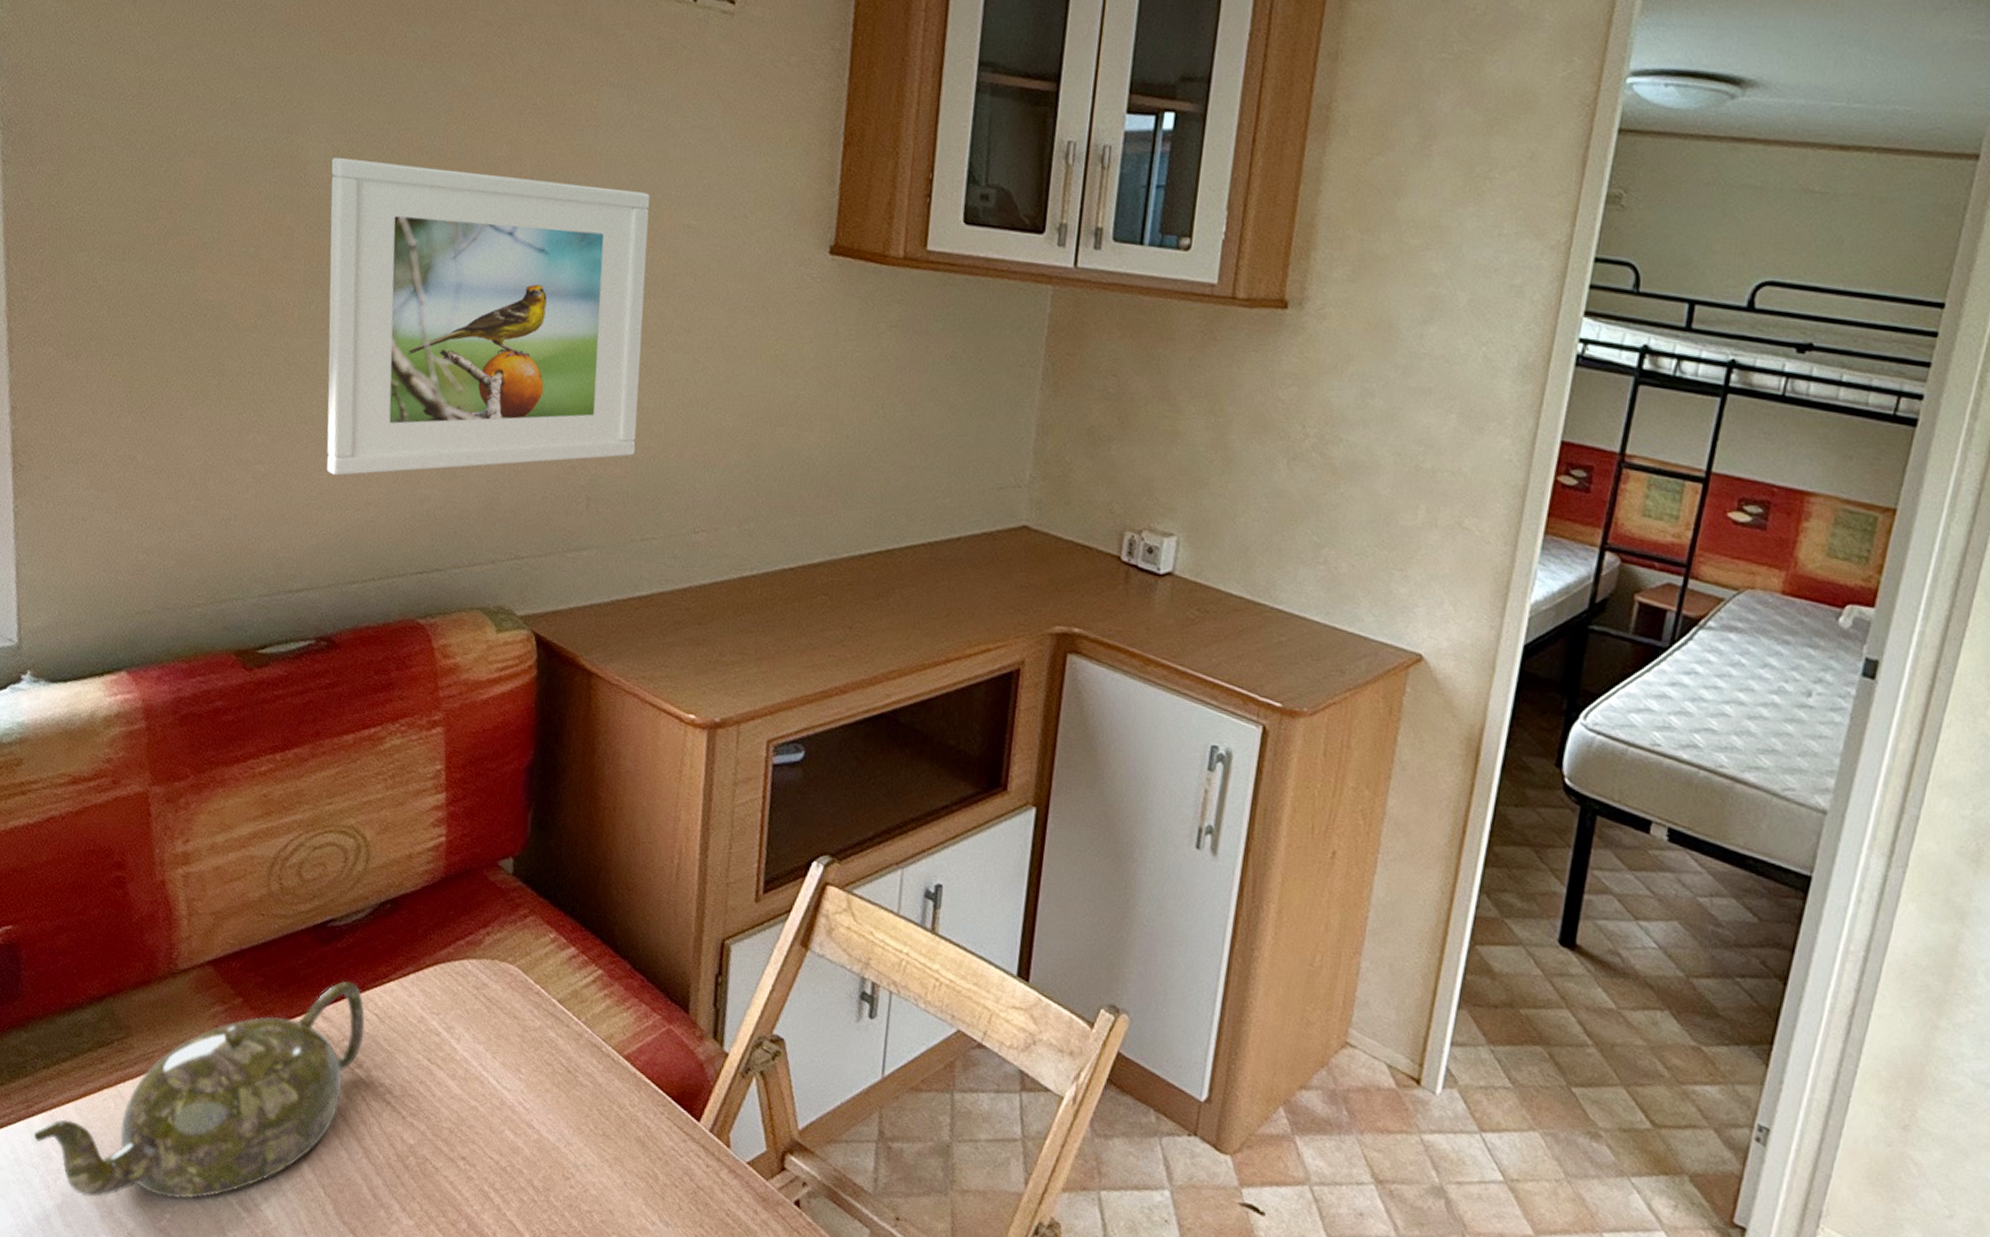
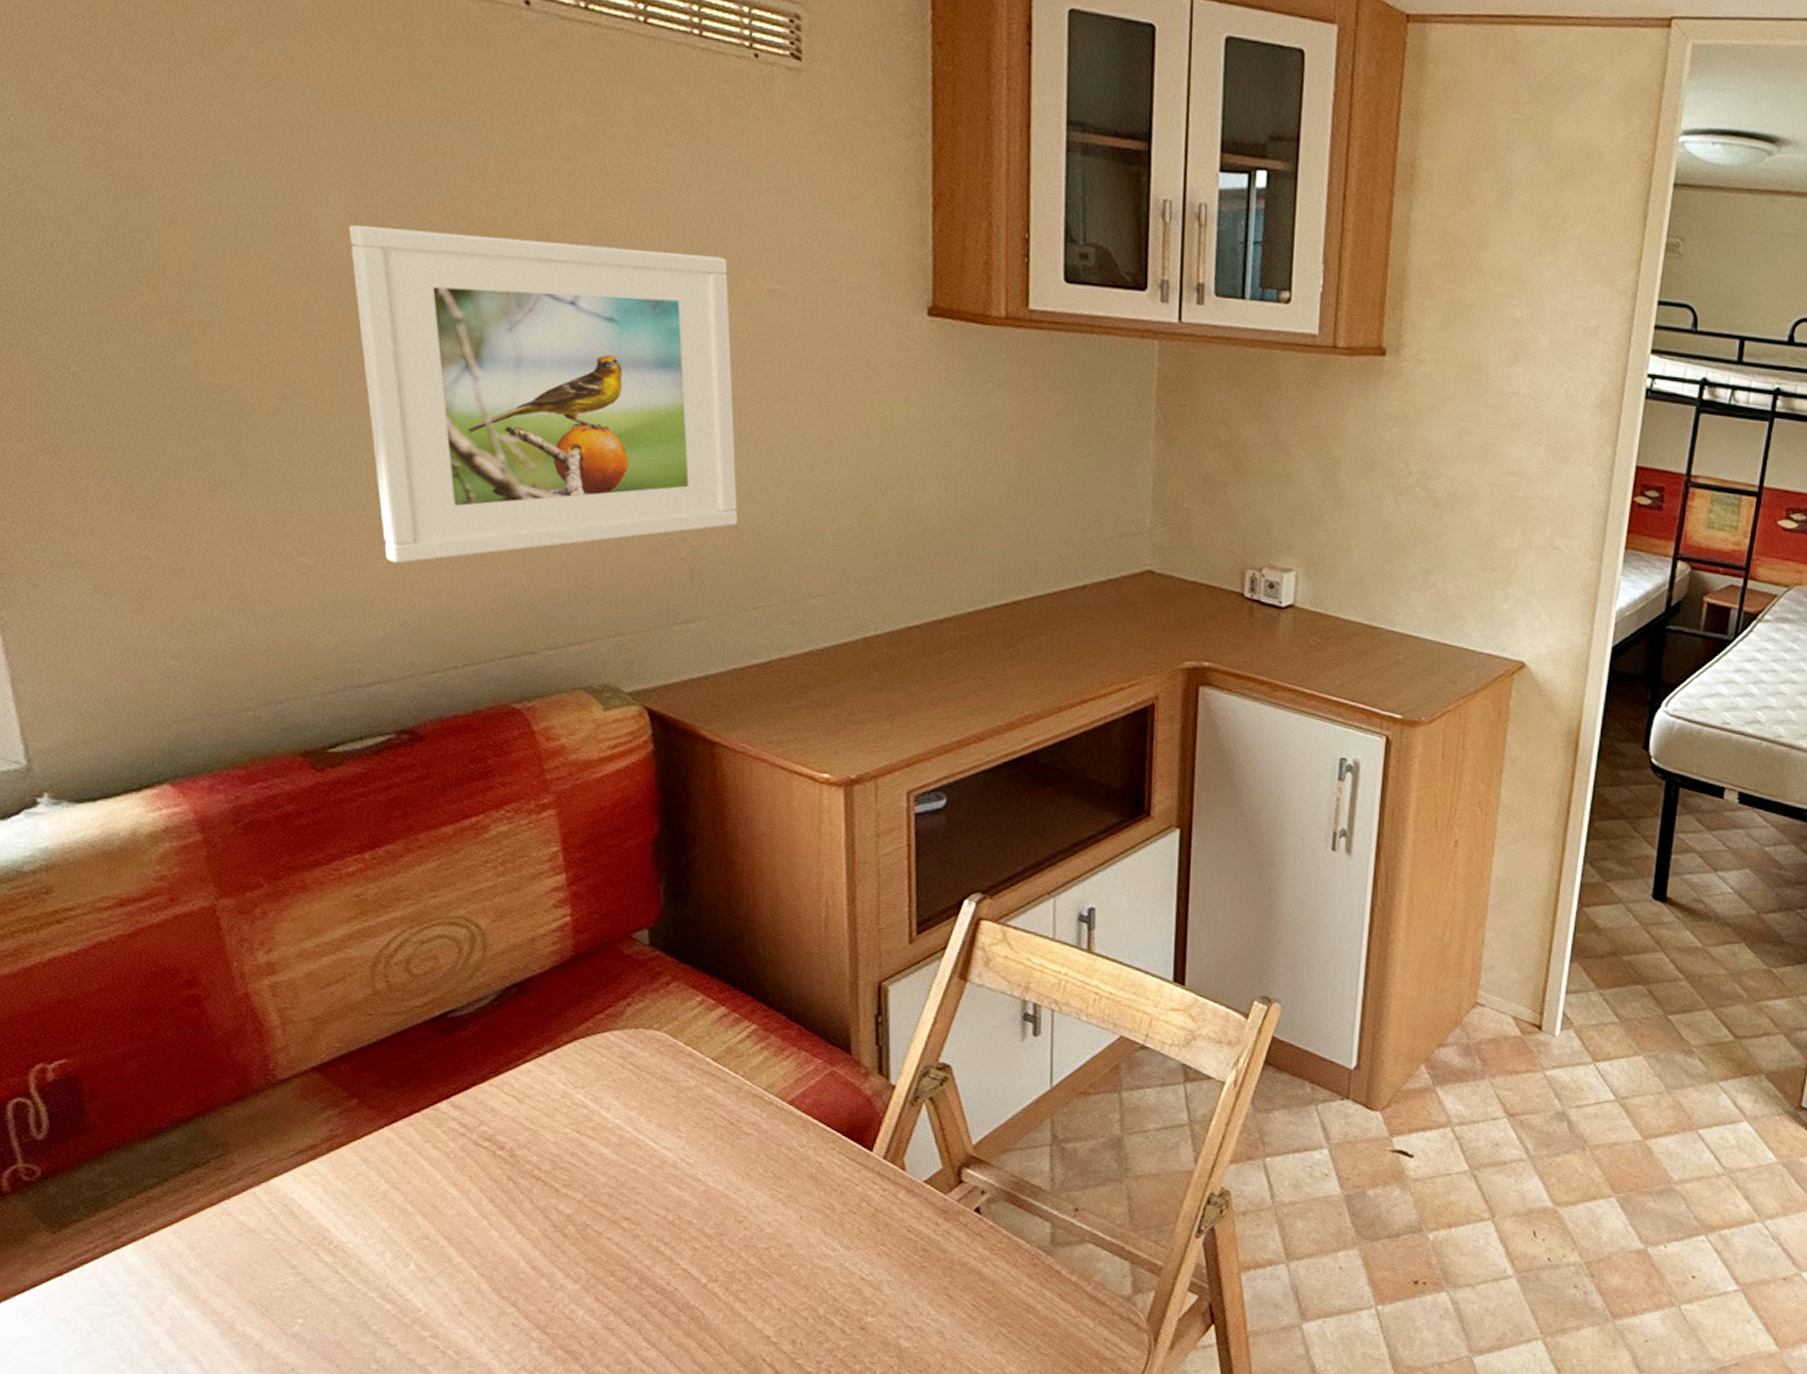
teapot: present [33,981,366,1199] -> none [126,1068,503,1317]

